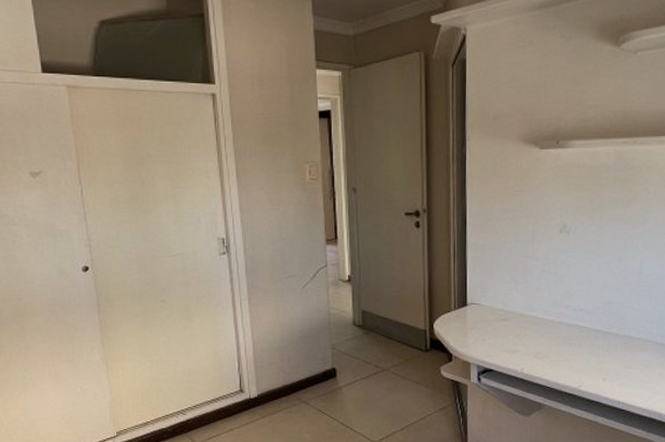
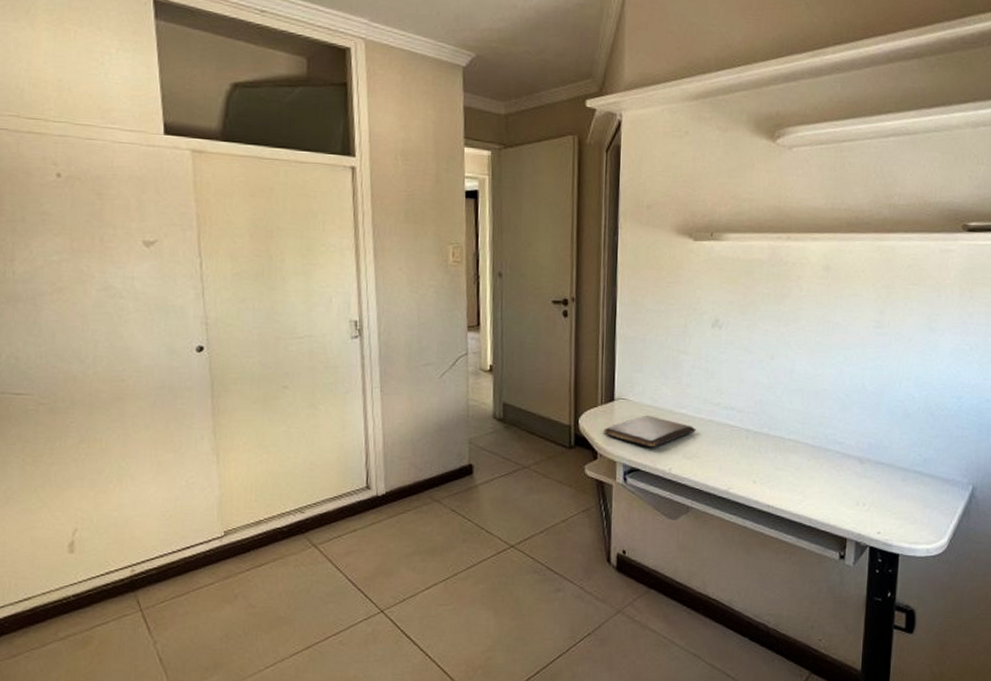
book: none [457,318,546,349] -> present [604,415,696,448]

